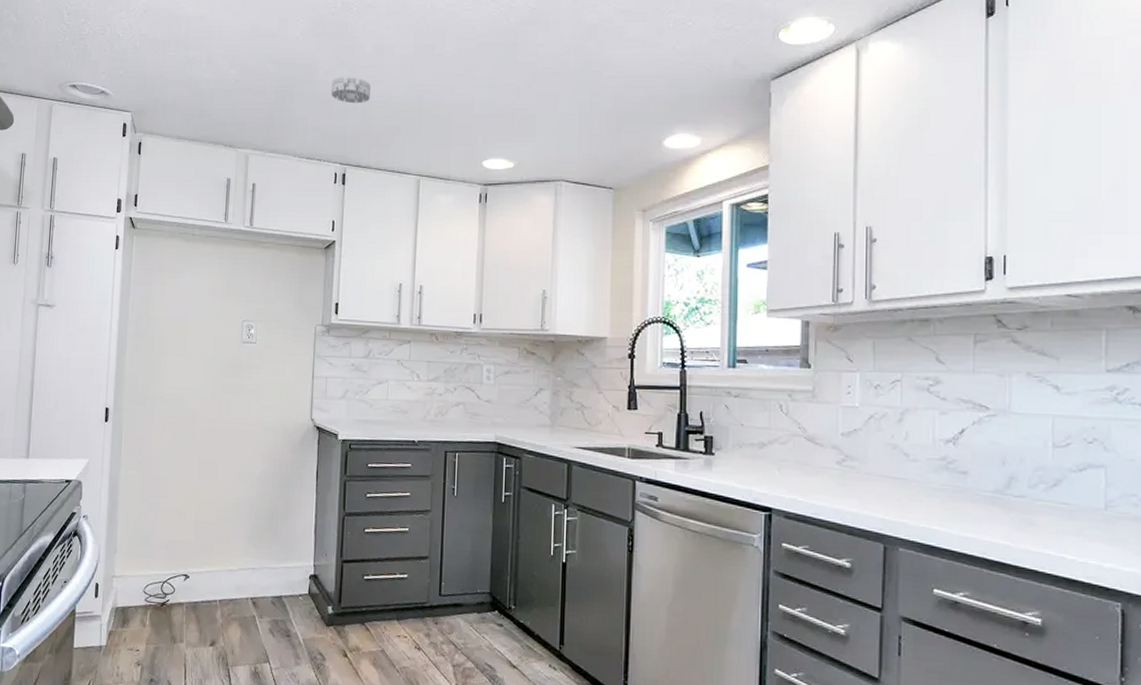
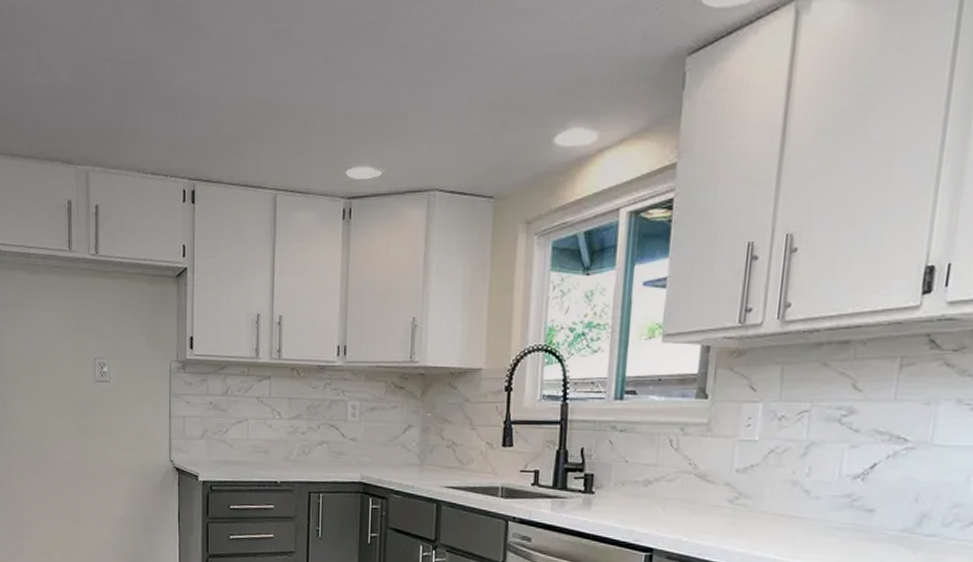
smoke detector: present [331,76,371,104] -> none [175,73,219,107]

